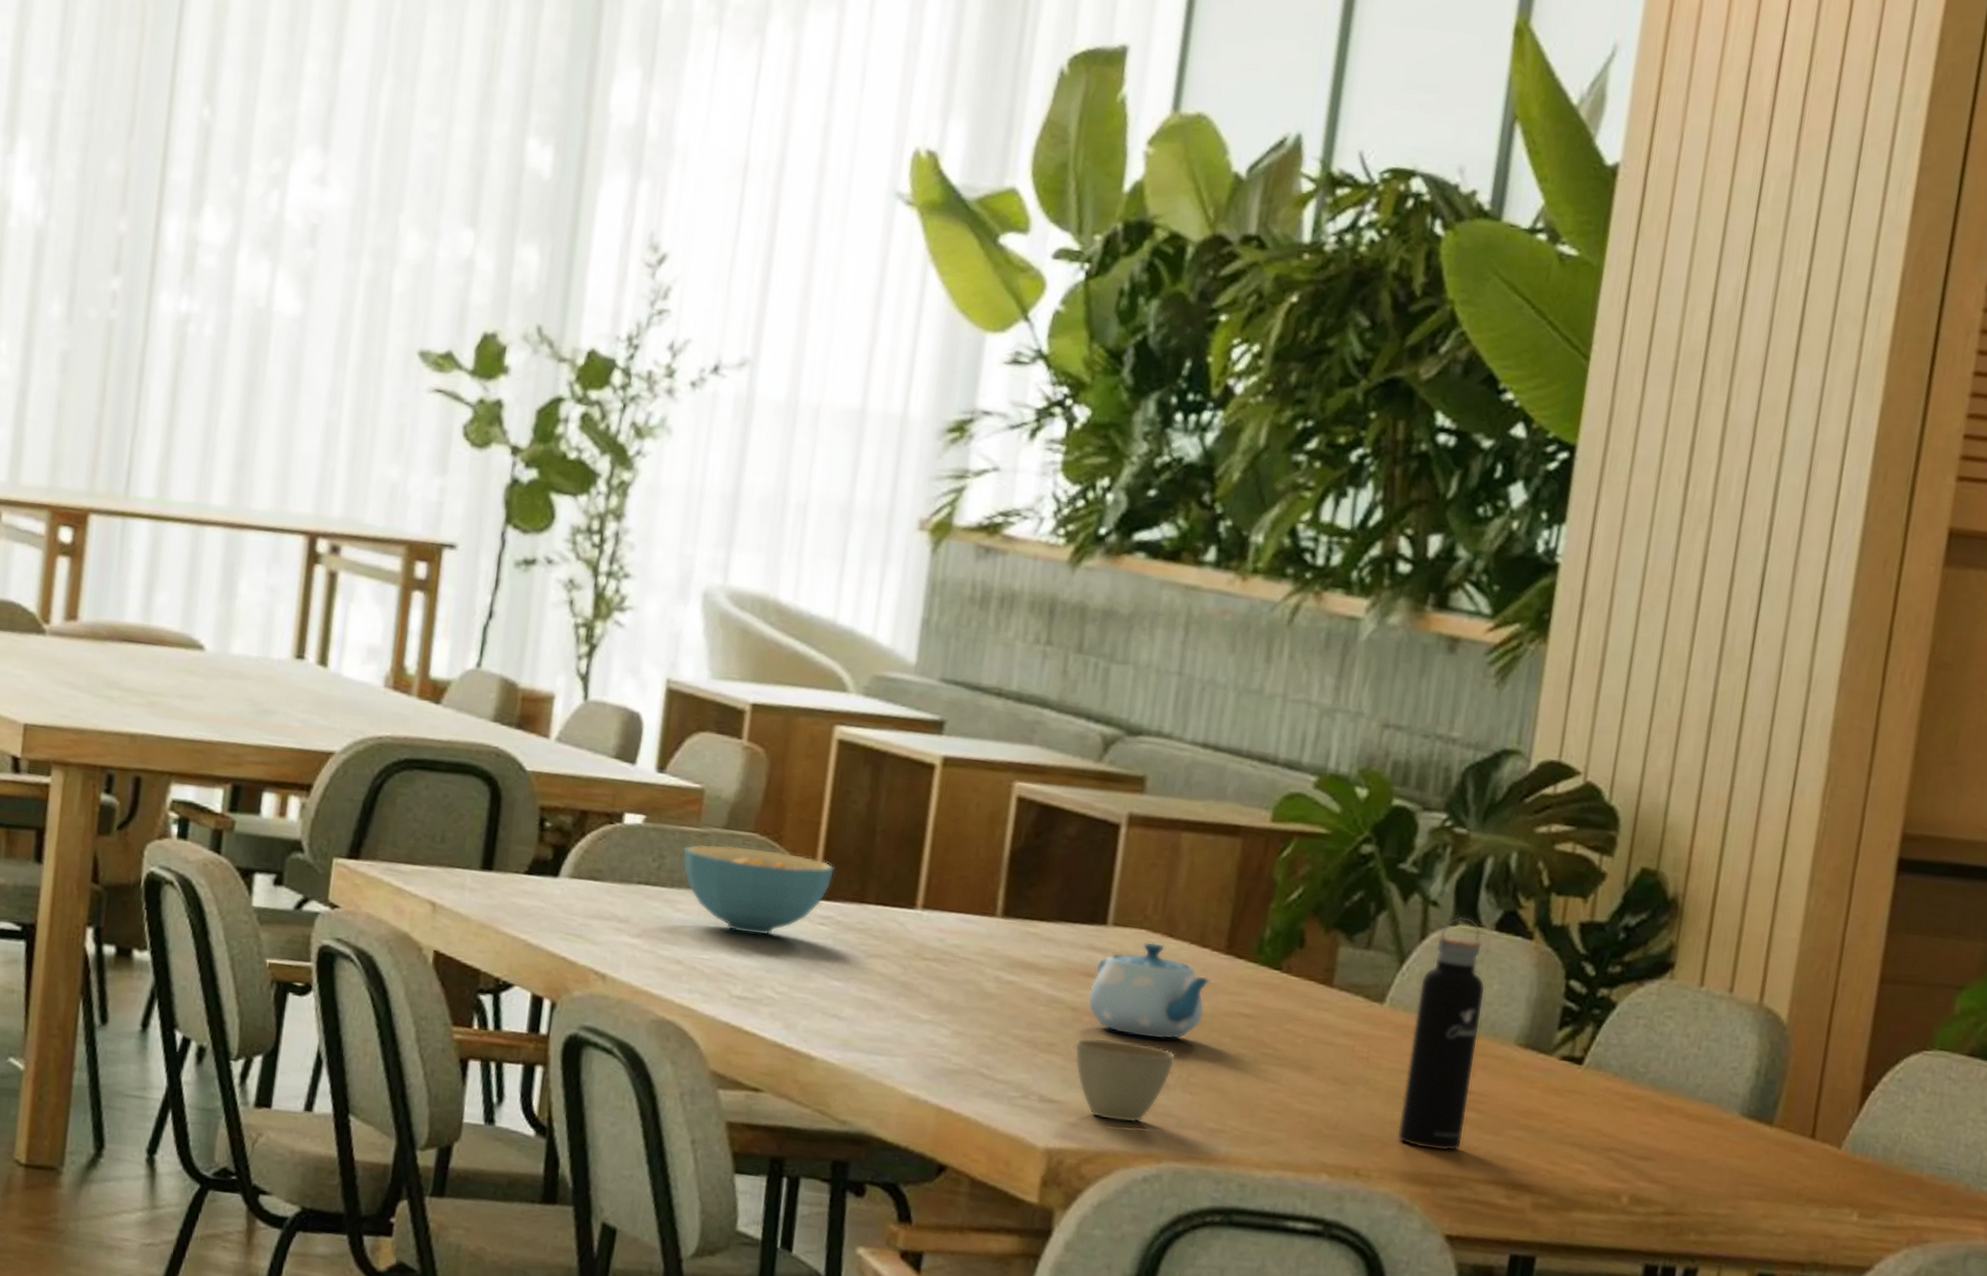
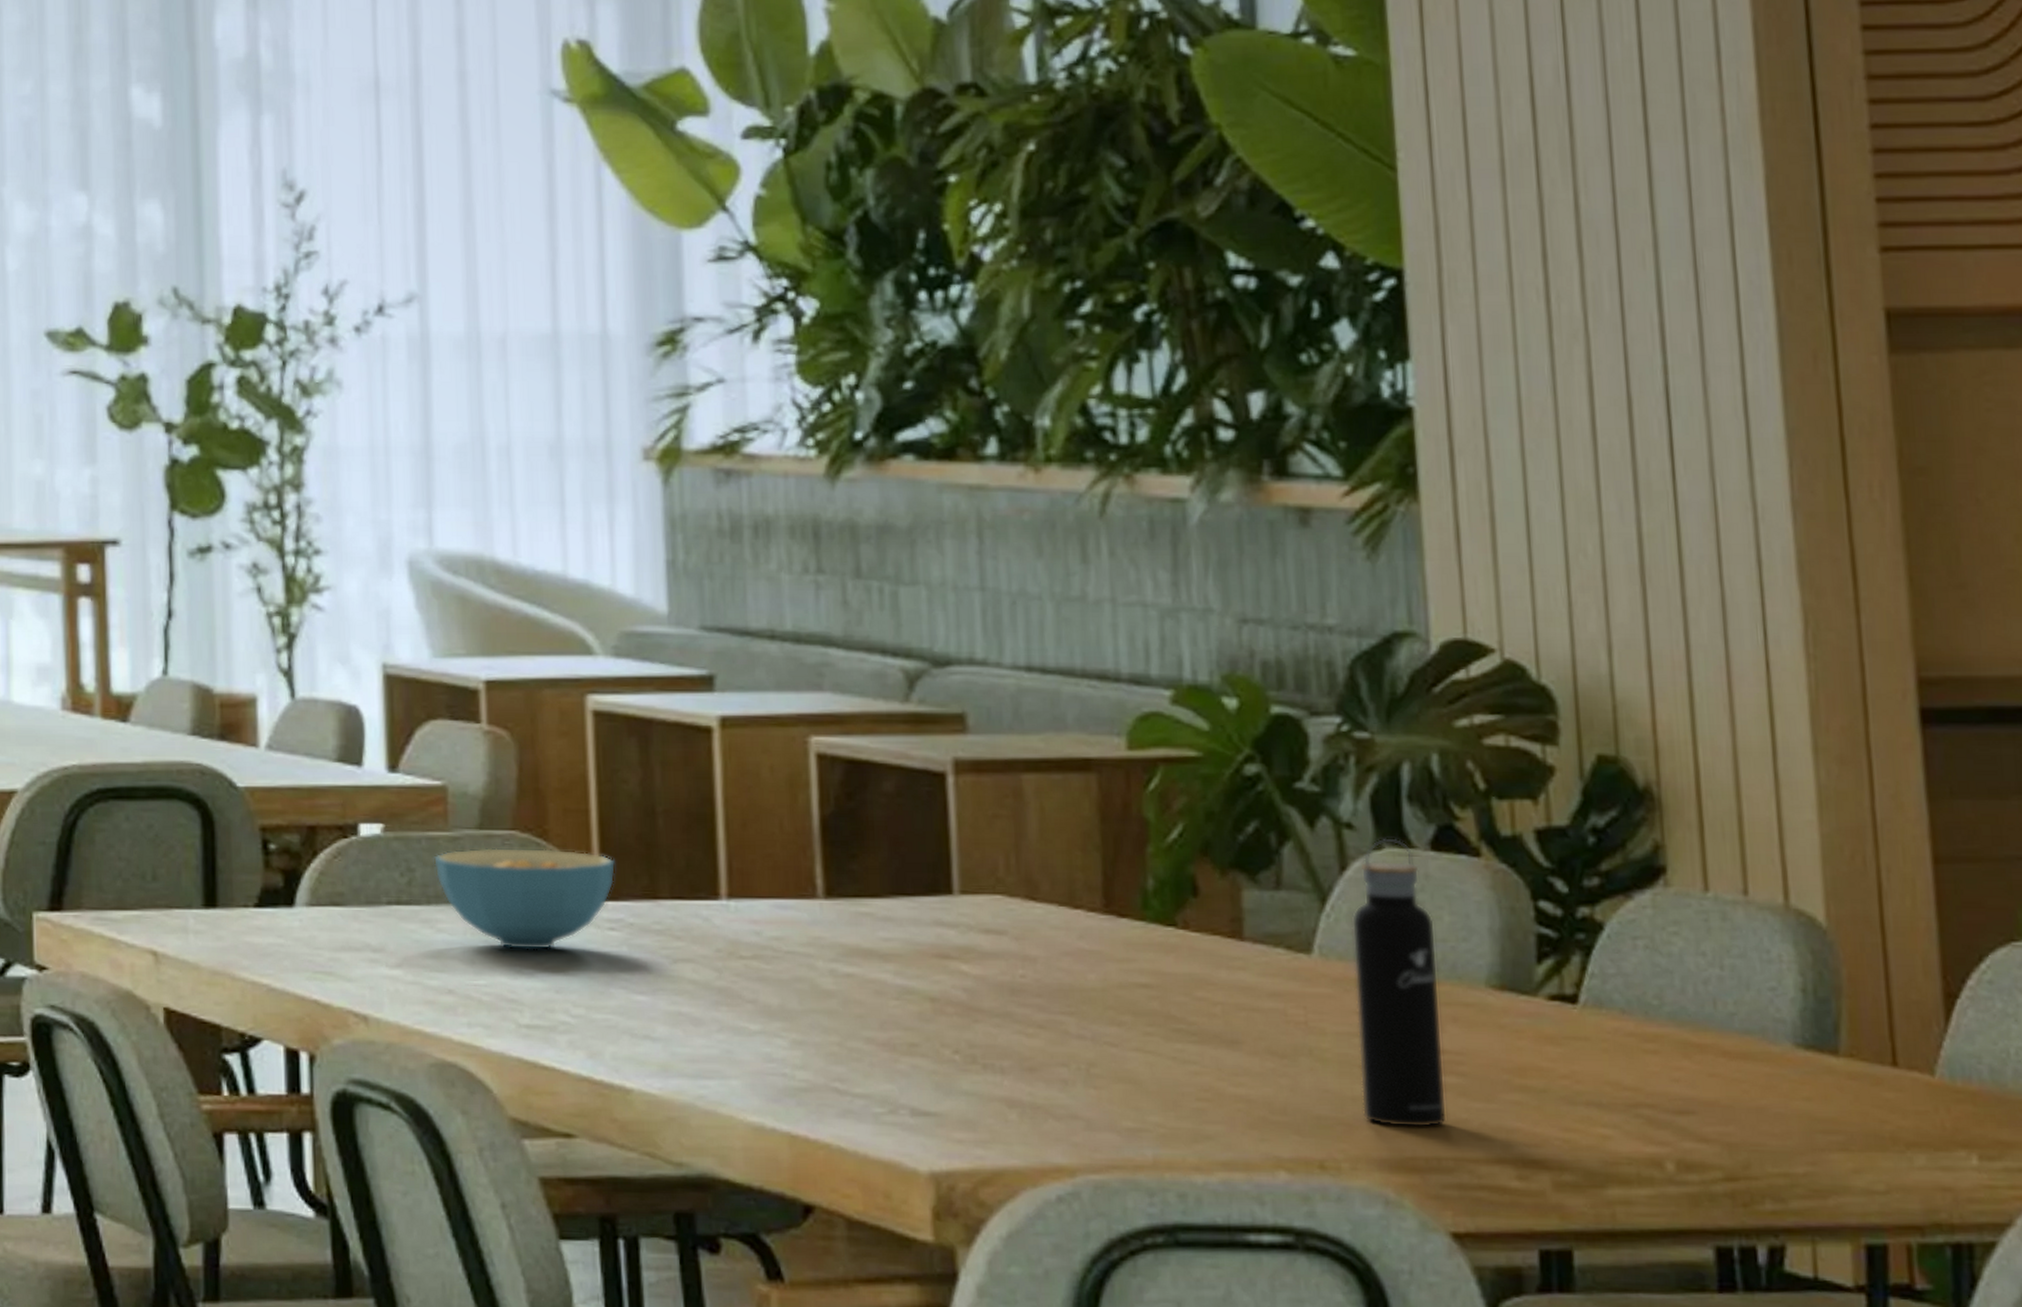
cup: present [1074,1037,1176,1123] -> none [941,1031,1068,1131]
teapot: present [1087,941,1211,1040] -> none [946,908,1092,1026]

